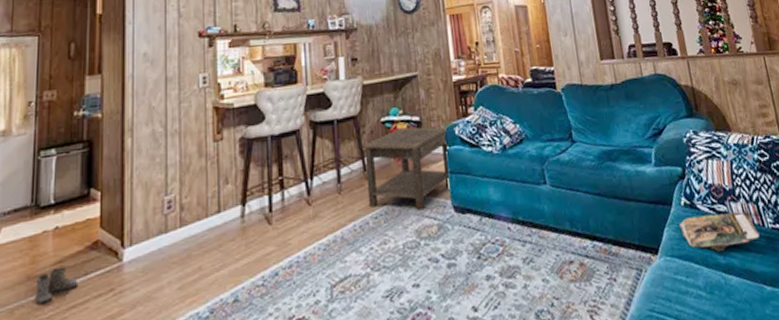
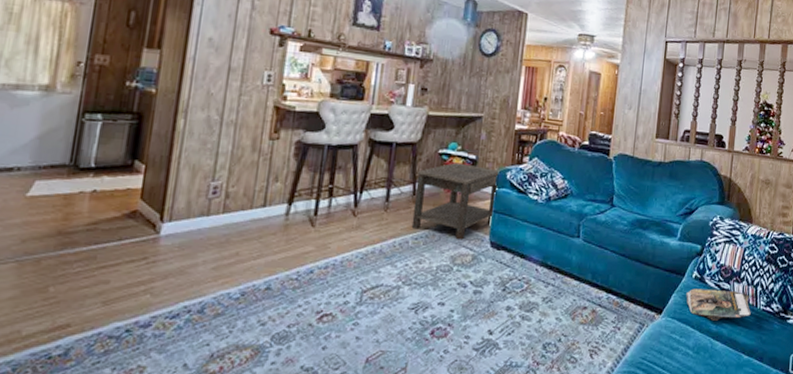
boots: present [35,266,79,305] -> none [64,228,112,260]

